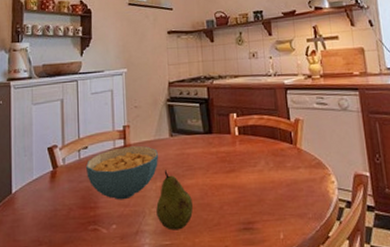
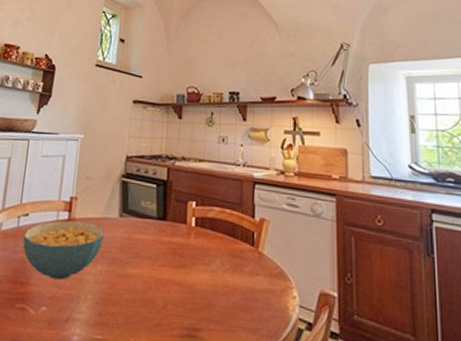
fruit: present [156,170,194,231] -> none [92,253,135,325]

